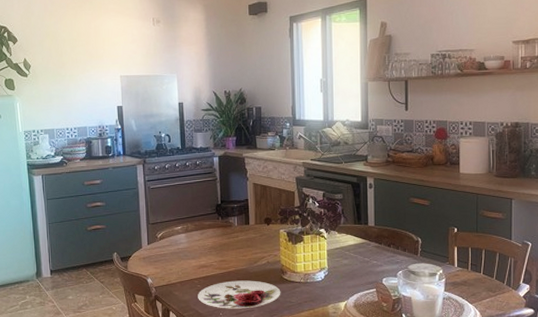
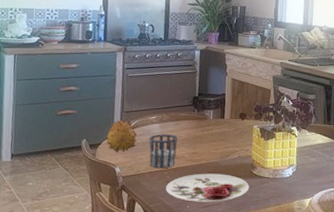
fruit: none [135,231,165,264] -> present [105,119,137,153]
cup: none [176,243,205,277] -> present [149,134,177,168]

